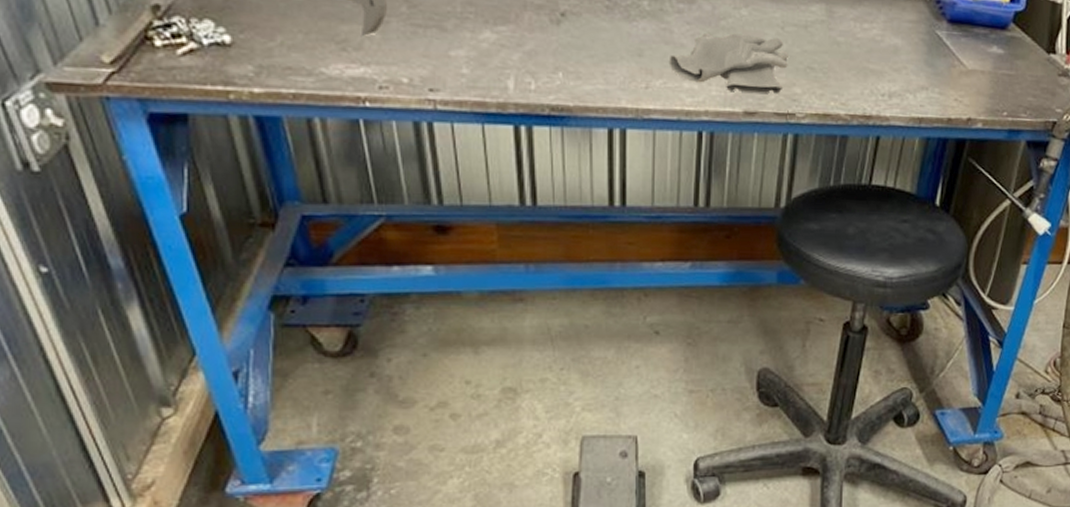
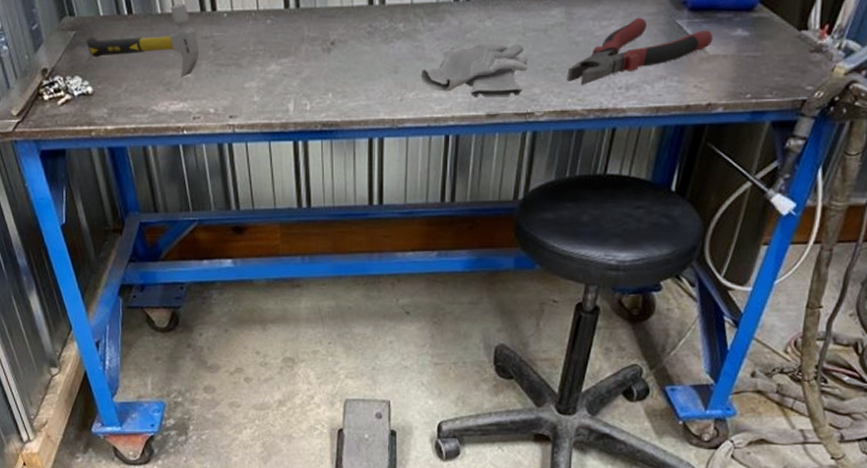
pliers: none [829,23,971,89] -> present [567,17,713,85]

